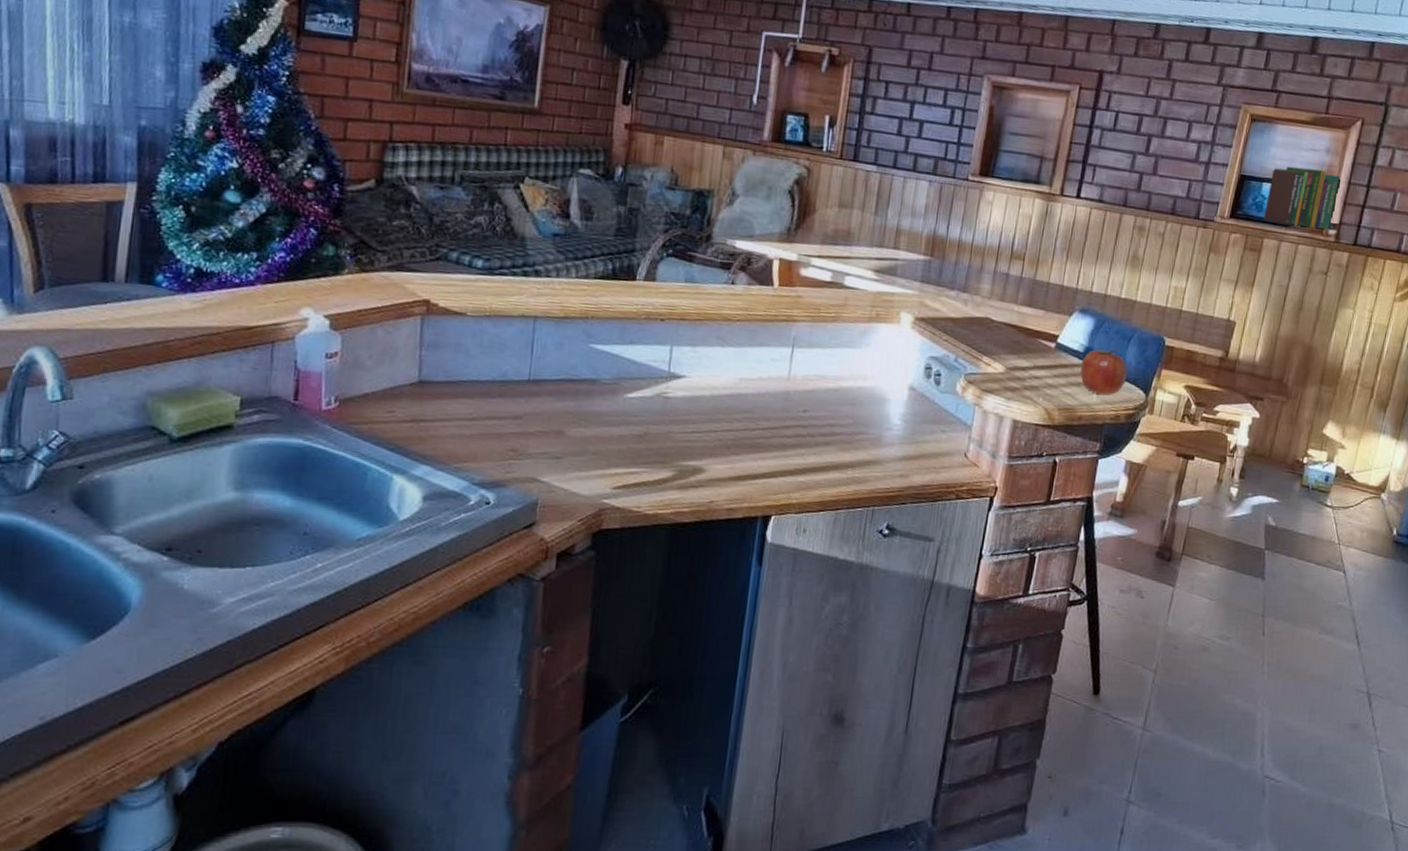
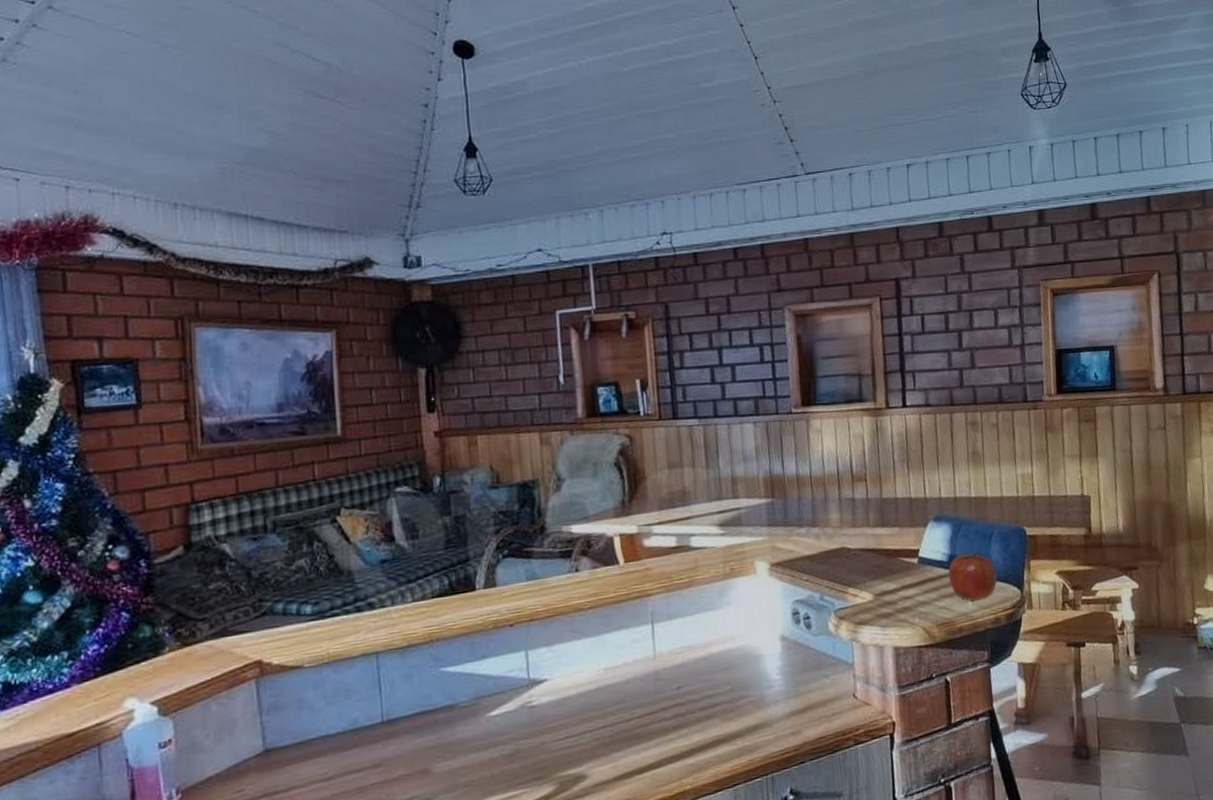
books: present [1263,166,1342,232] -> none [1086,328,1165,390]

